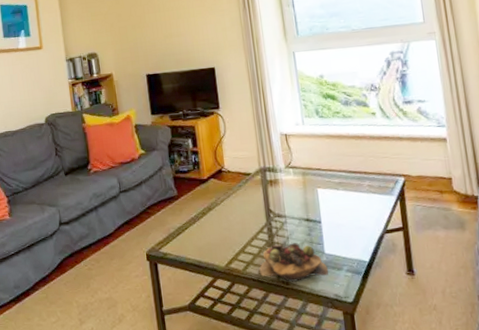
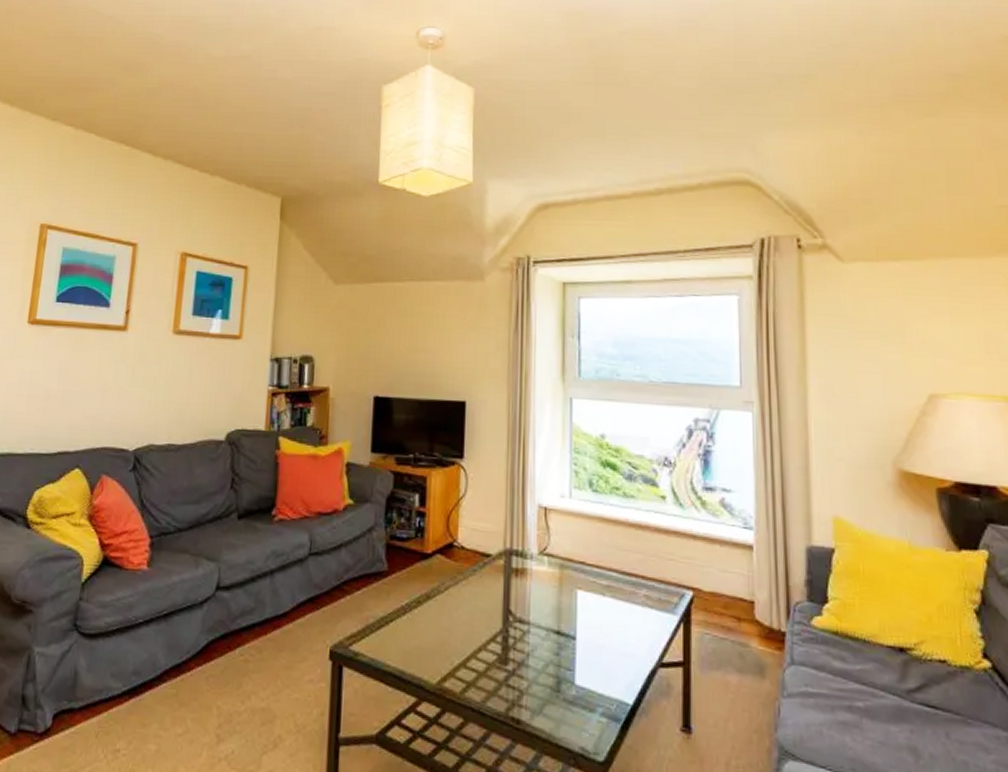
succulent plant: present [259,243,329,282] -> none [483,661,577,721]

